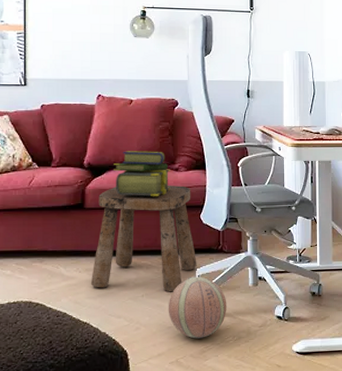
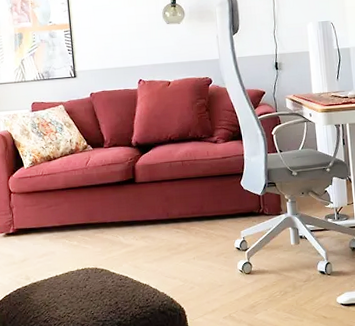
stool: present [90,185,197,292] -> none [146,156,241,254]
stack of books: present [114,151,171,196] -> none [158,126,211,169]
ball: present [168,276,227,339] -> none [217,238,272,295]

